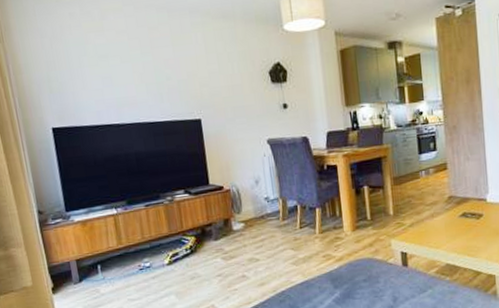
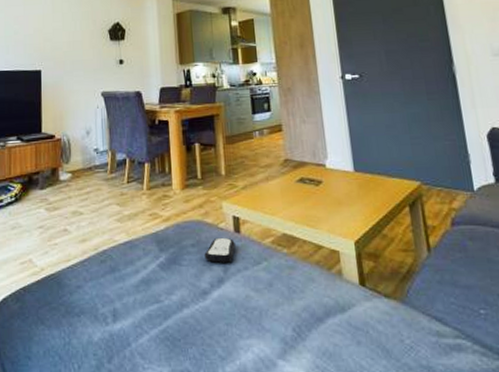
remote control: none [375,271,404,294] -> present [204,237,236,263]

